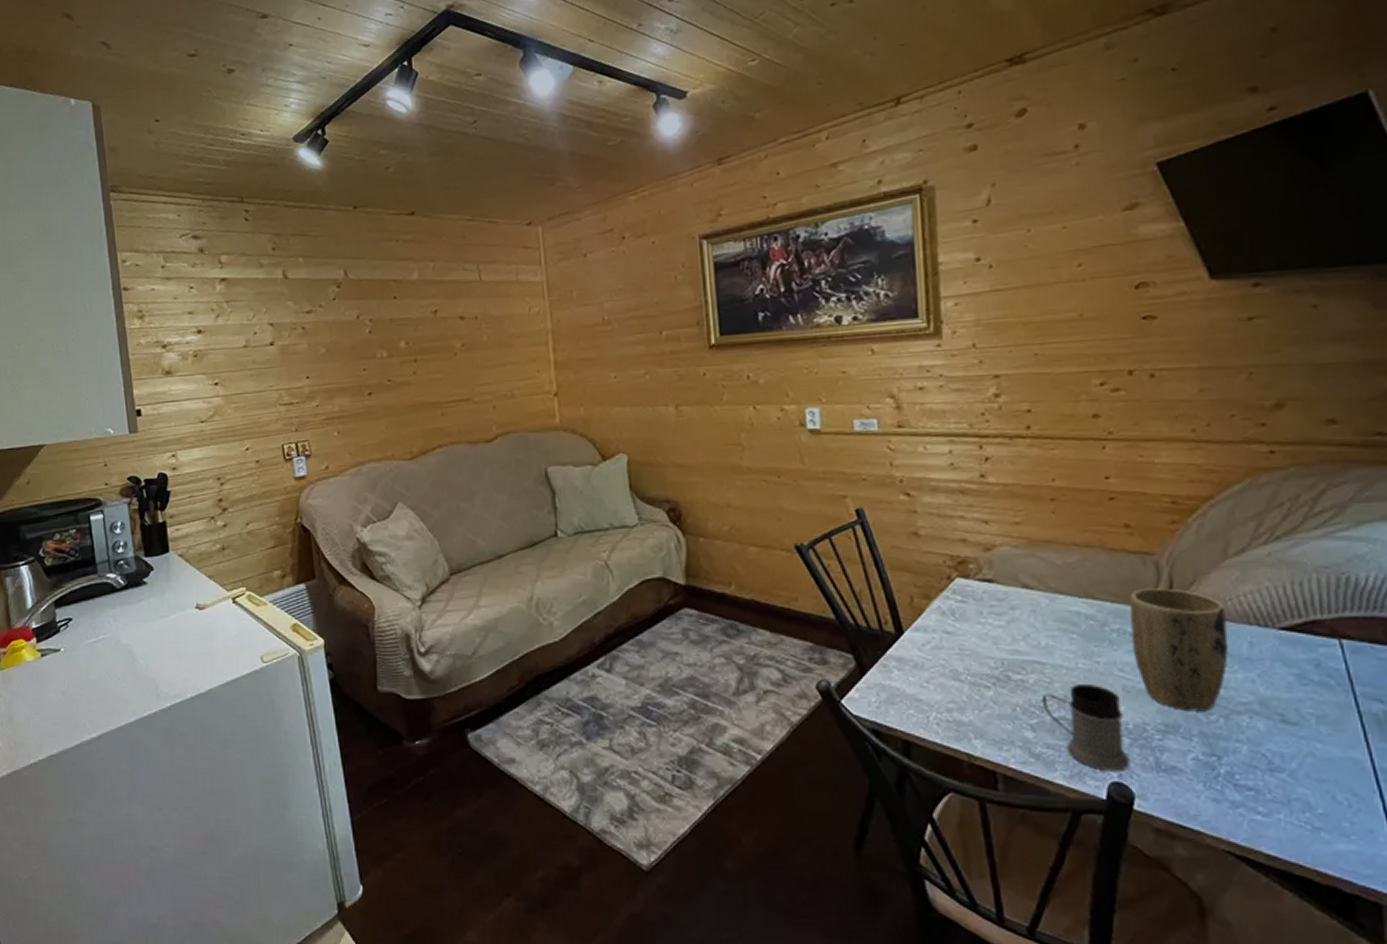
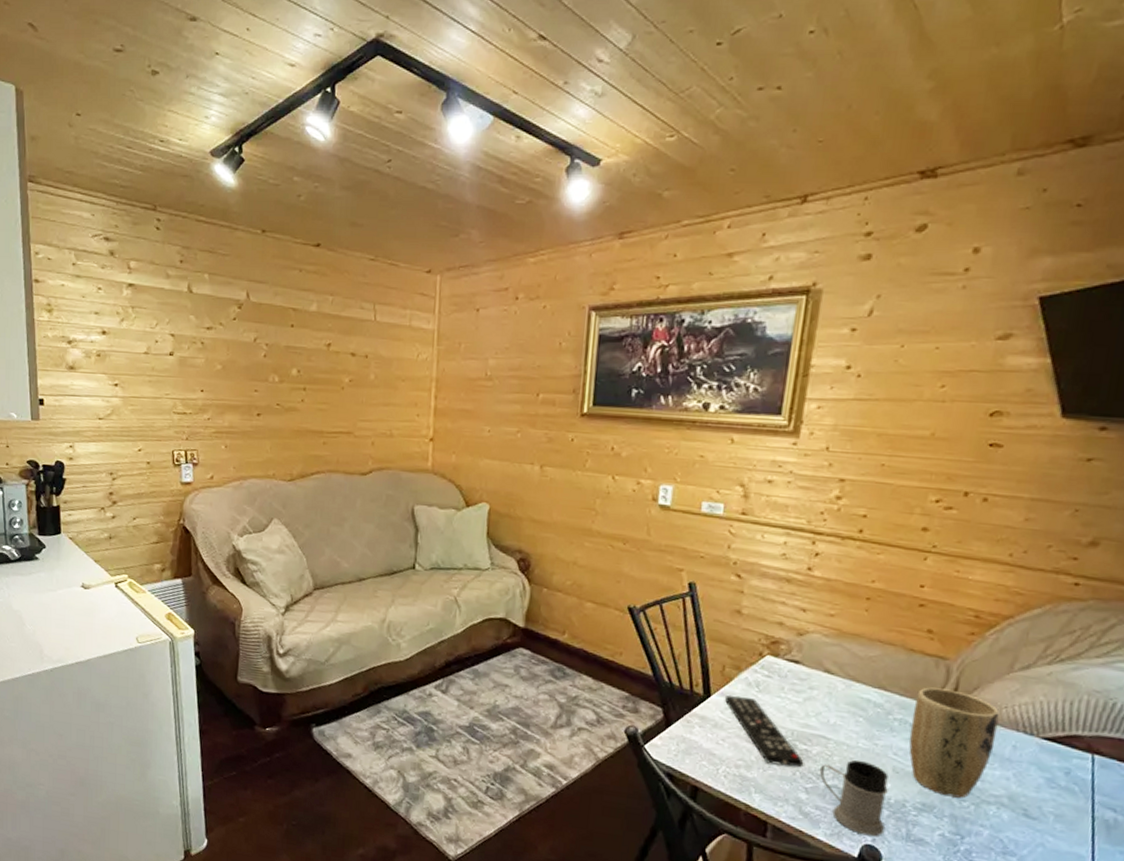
remote control: none [919,629,1023,702] -> present [724,695,804,768]

